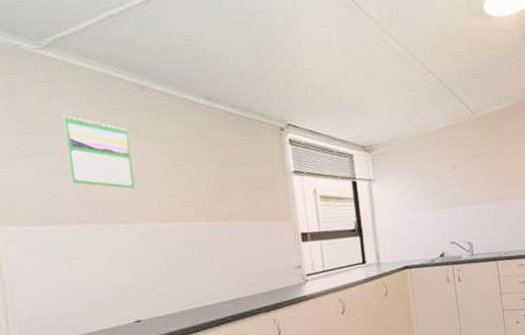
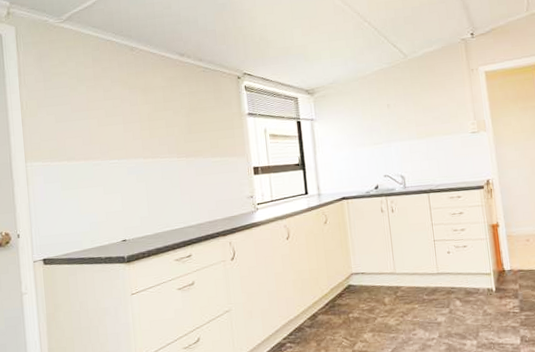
calendar: present [63,115,135,189] -> none [75,73,125,131]

